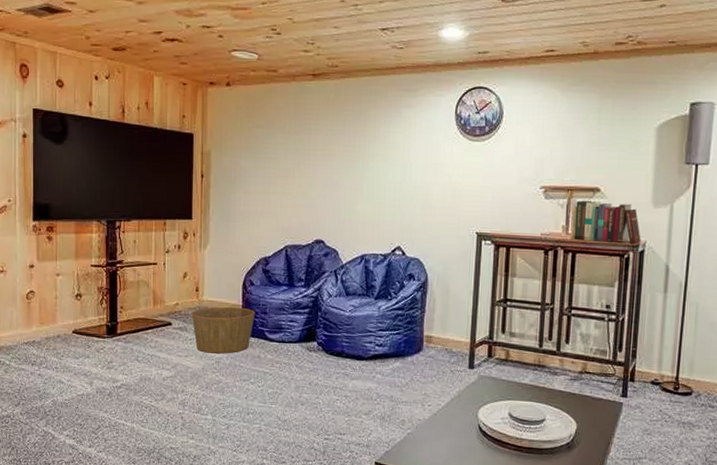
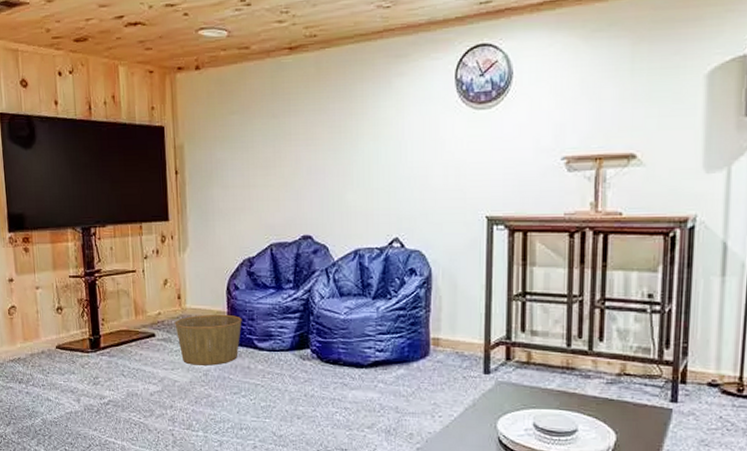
books: present [570,200,641,244] -> none [600,169,690,220]

